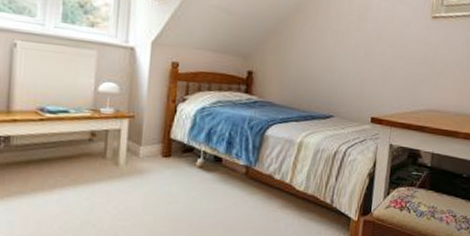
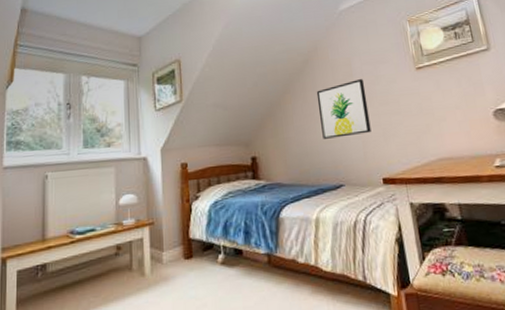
wall art: none [324,14,379,72] -> present [316,79,371,139]

